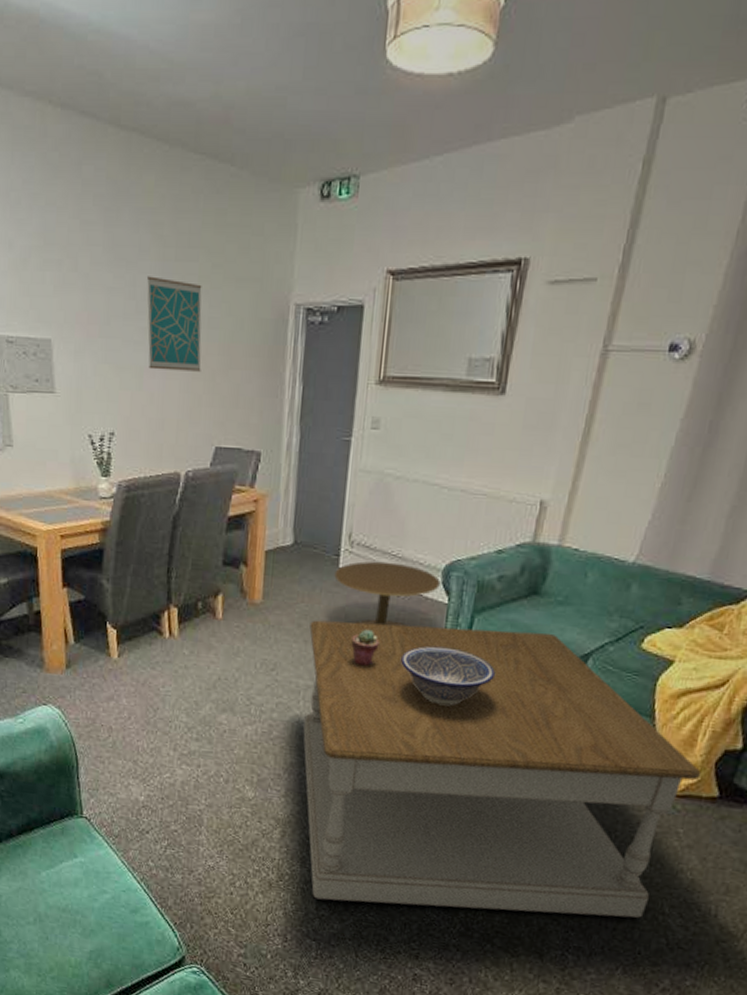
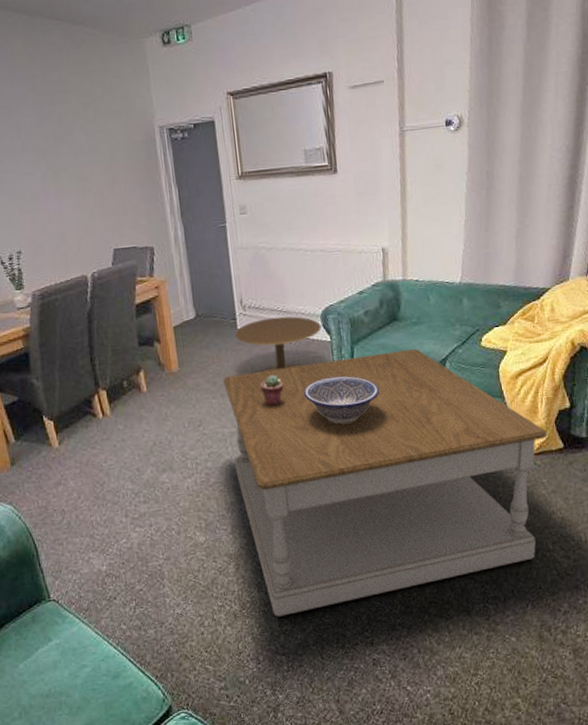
wall art: present [147,276,202,372] -> none [28,119,90,194]

